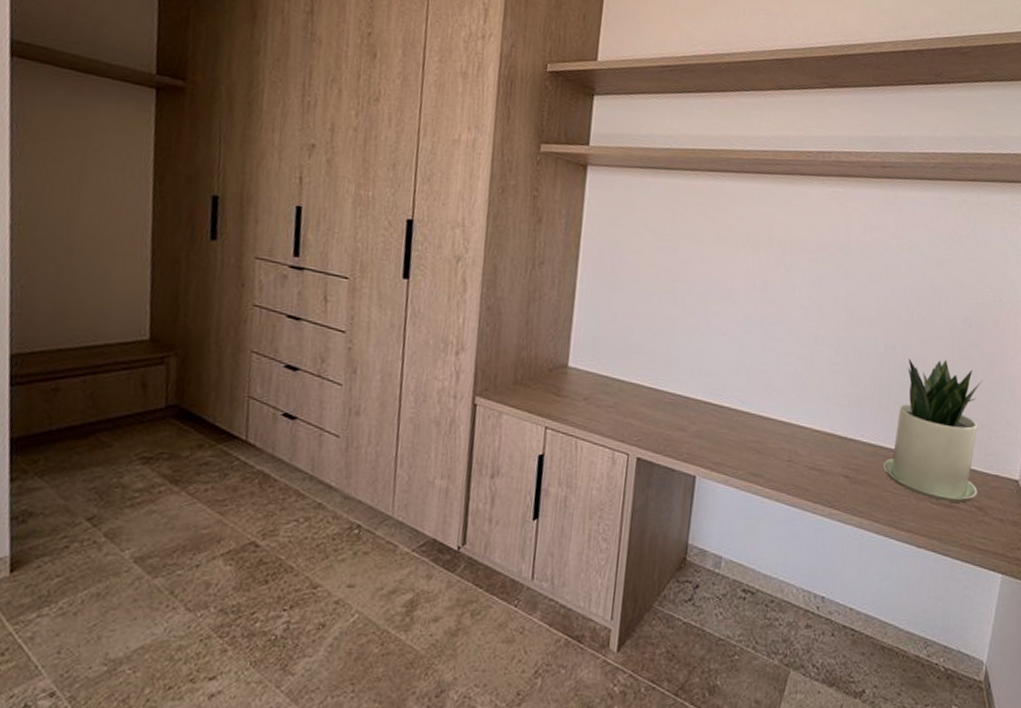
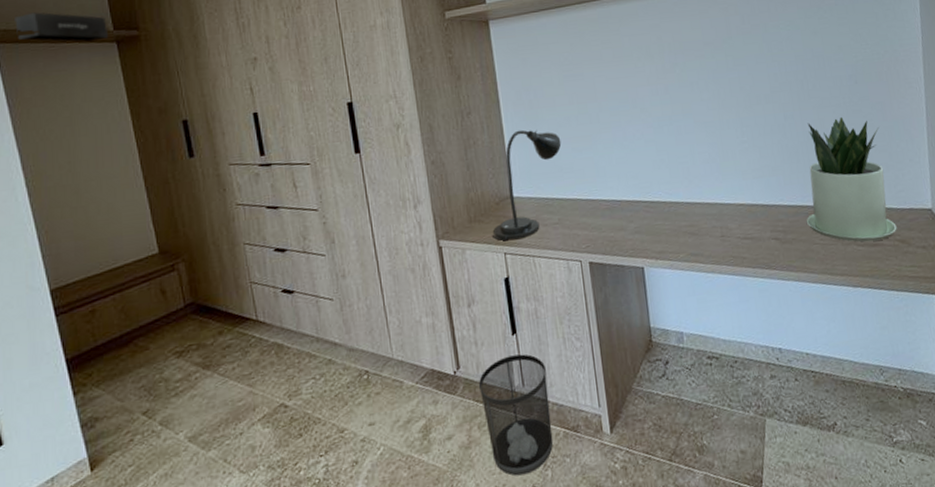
box: none [40,31,150,83] -> present [14,12,109,42]
waste bin: none [479,542,562,678] -> present [478,354,553,476]
desk lamp: none [536,294,637,415] -> present [493,129,562,242]

